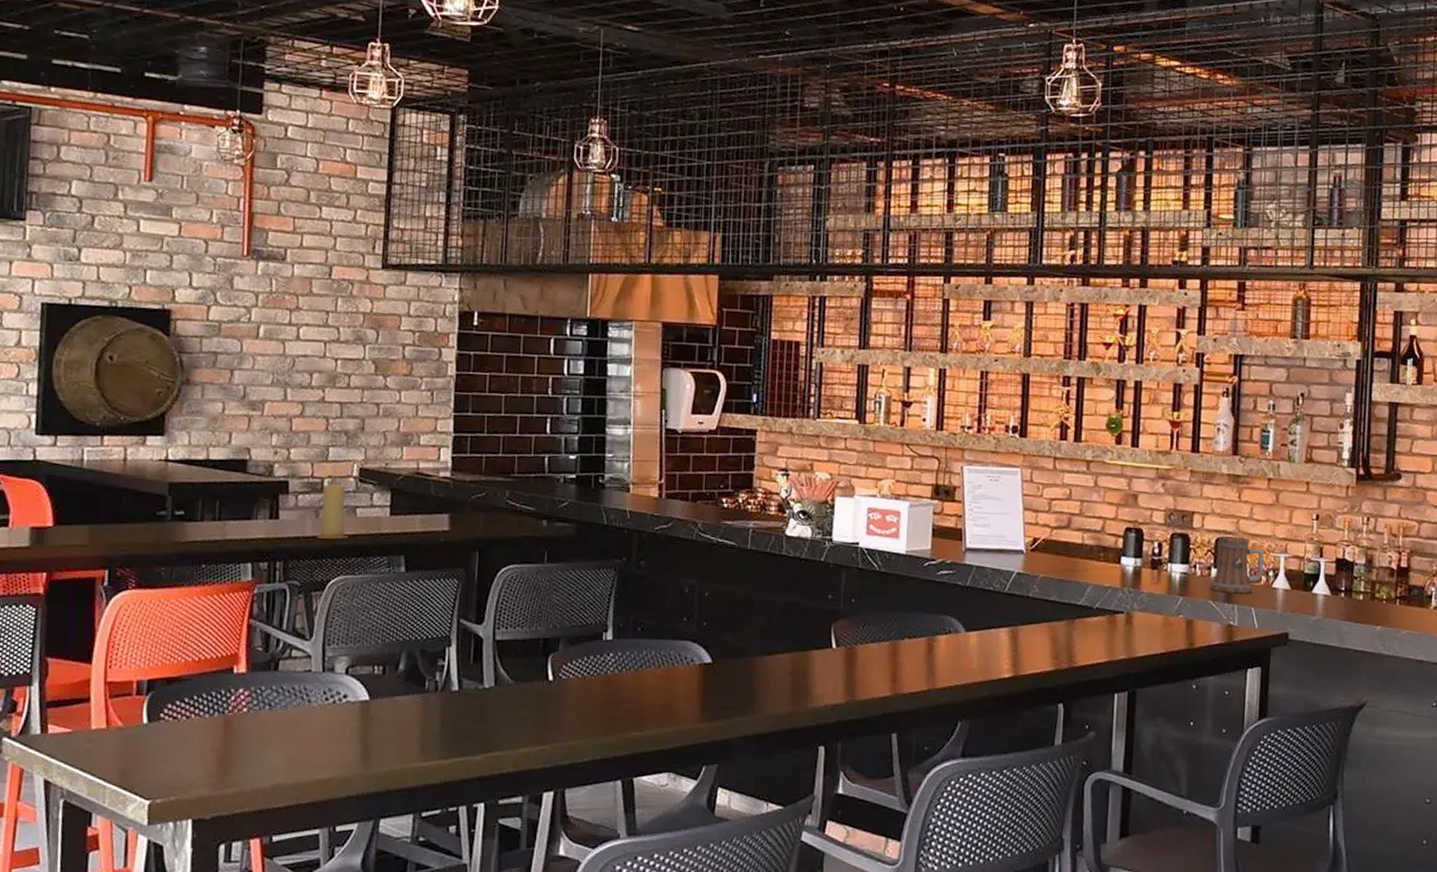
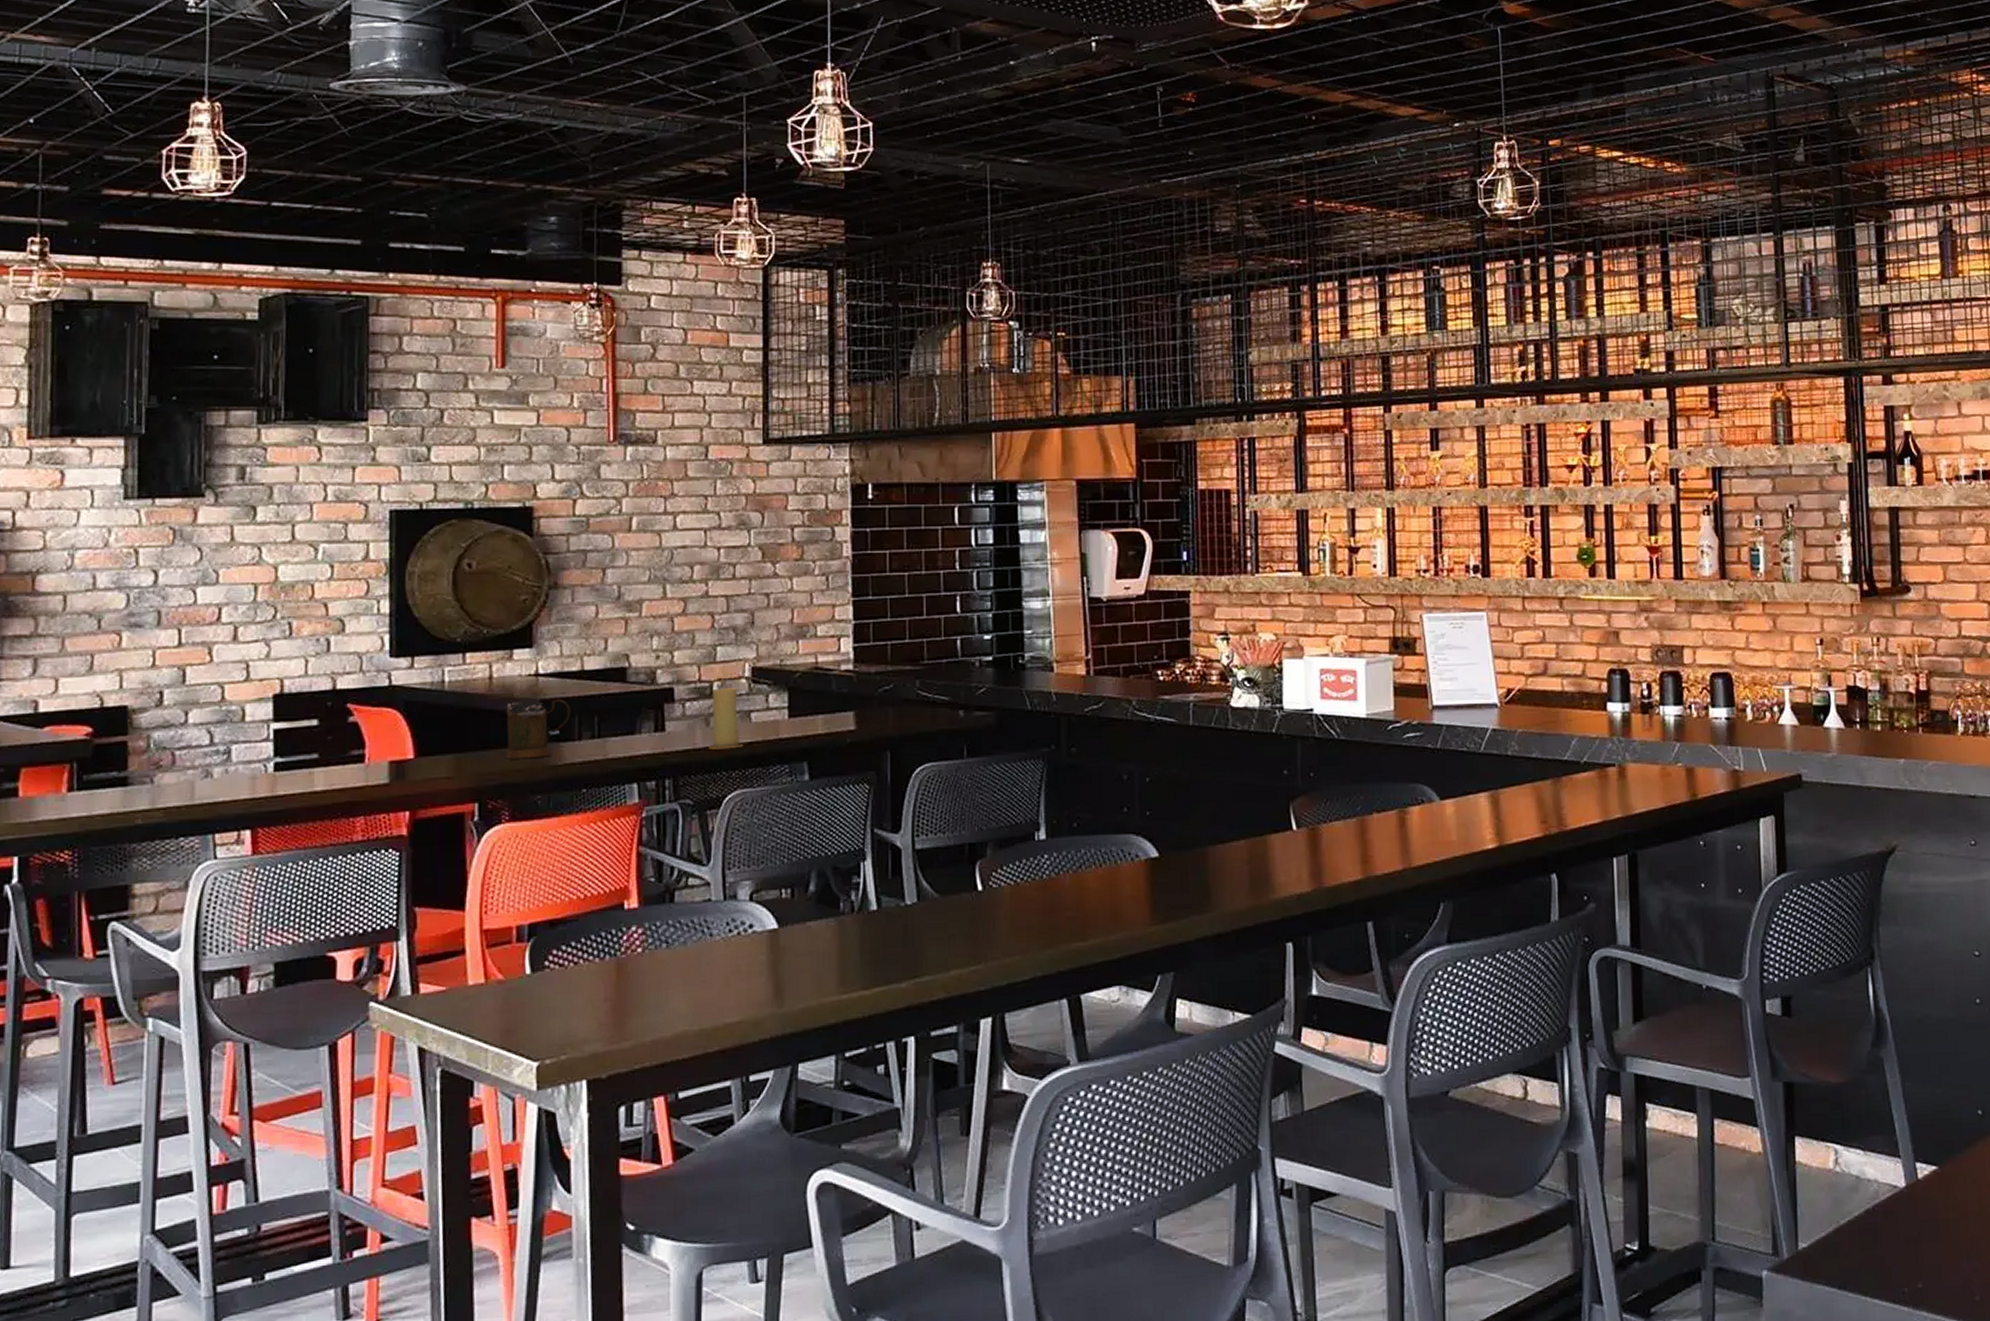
beer mug: none [135,484,195,535] -> present [506,700,570,759]
beer mug: present [1210,536,1265,594] -> none [1709,671,1768,735]

